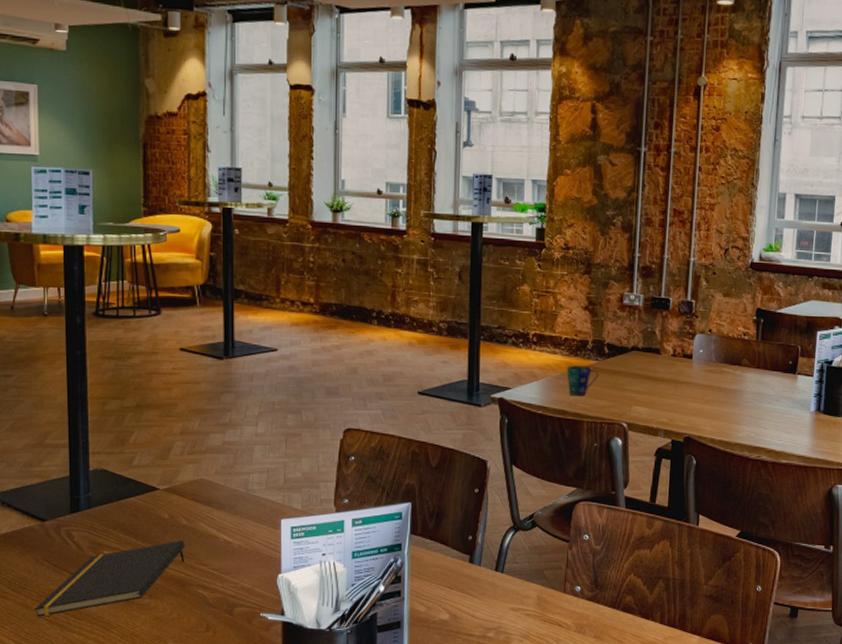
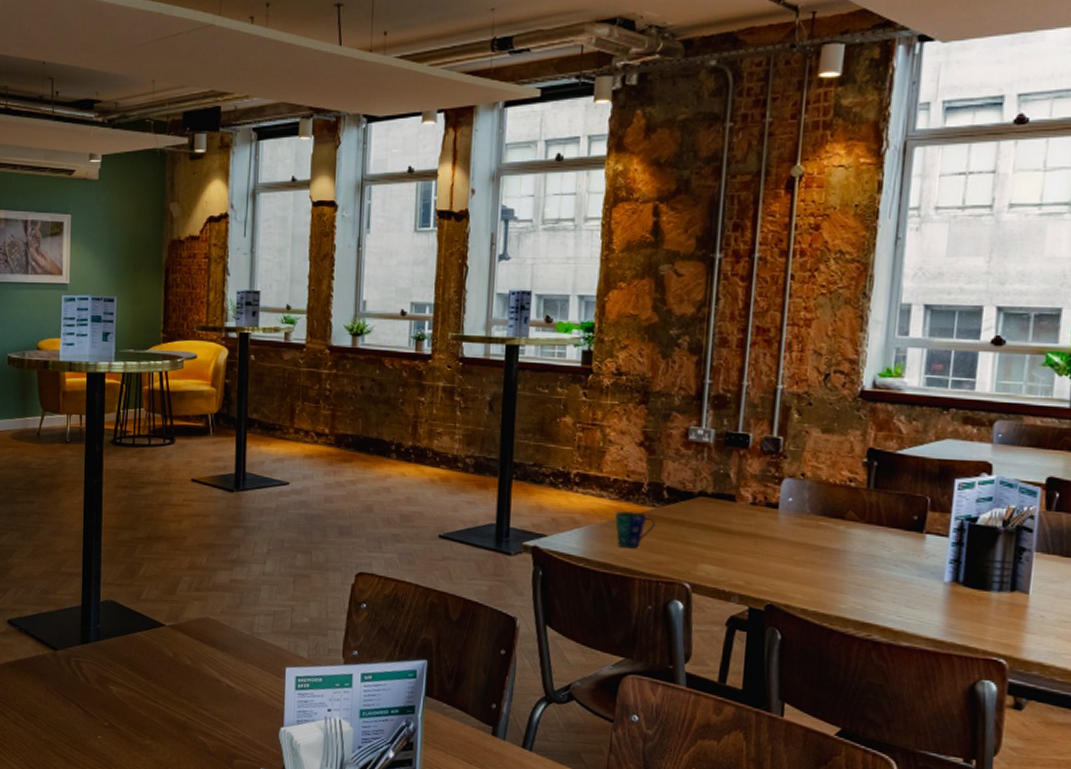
notepad: present [34,540,185,617] -> none [43,681,188,748]

